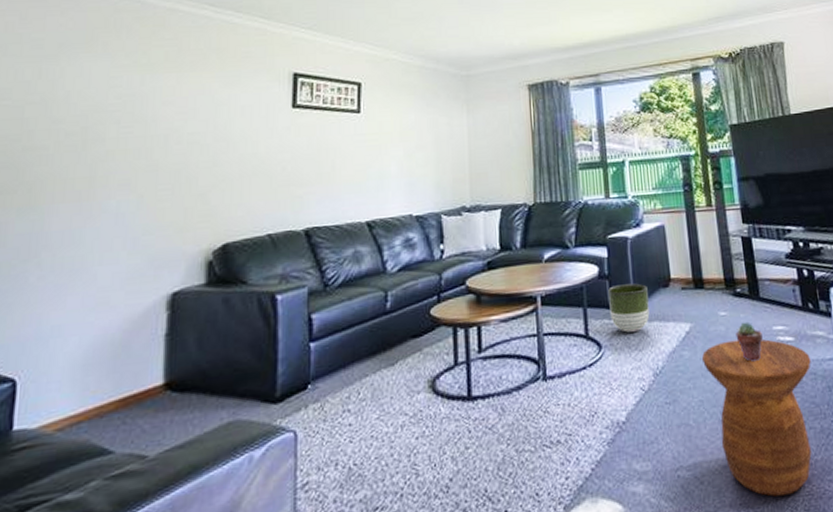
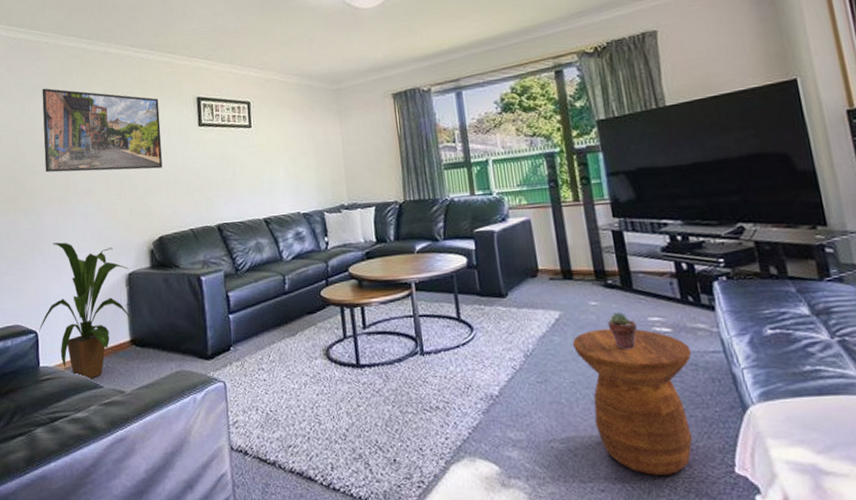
house plant: none [19,251,179,445] -> present [39,242,139,381]
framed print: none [61,46,241,158] -> present [42,88,162,173]
planter: present [608,283,650,333] -> none [477,273,519,317]

